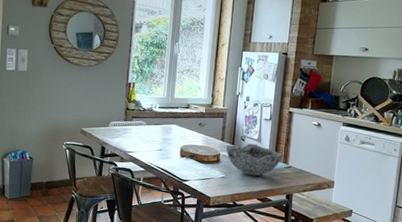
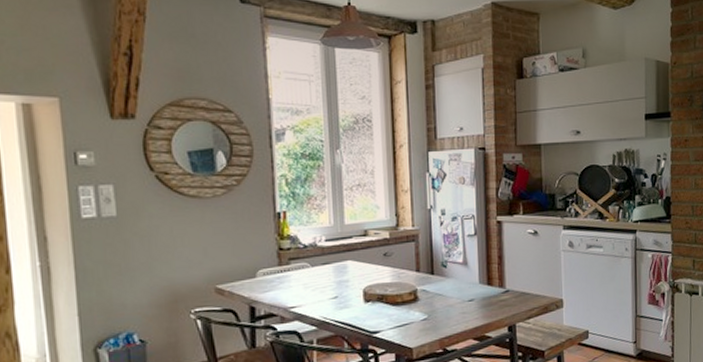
bowl: present [226,143,283,176] -> none [424,269,497,311]

